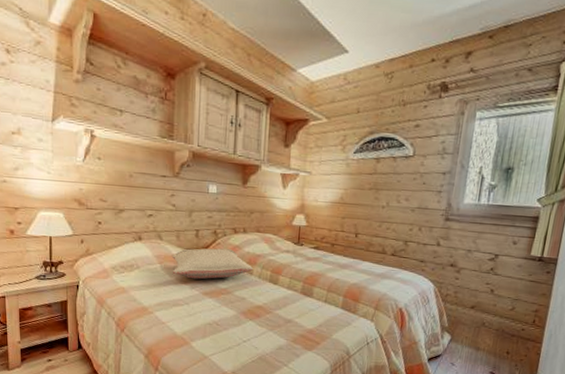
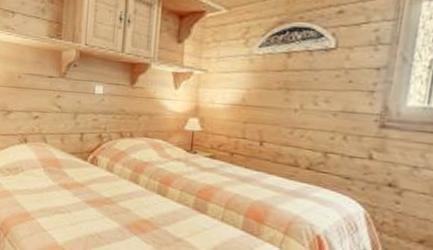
pillow: present [171,248,254,280] -> none [55,153,140,187]

